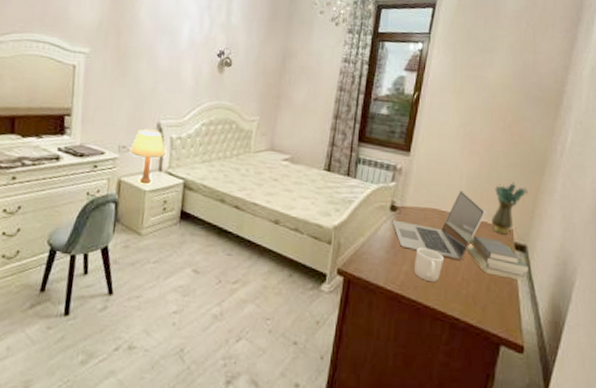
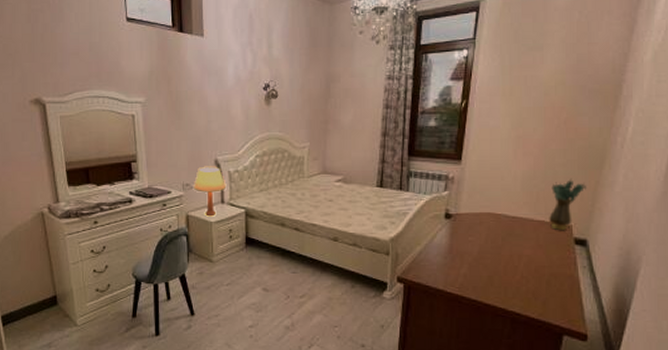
laptop: present [392,190,486,261] -> none [447,193,543,260]
mug: present [413,247,445,283] -> none [472,250,503,282]
books: present [465,236,528,281] -> none [523,235,590,274]

